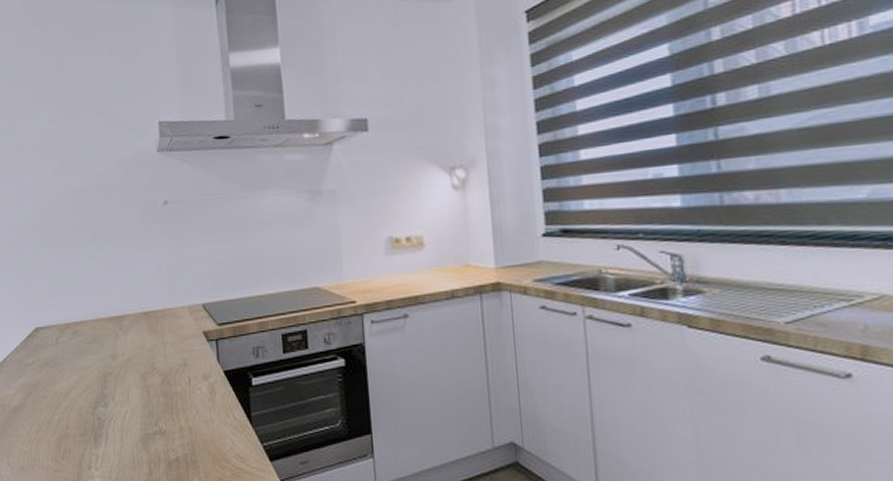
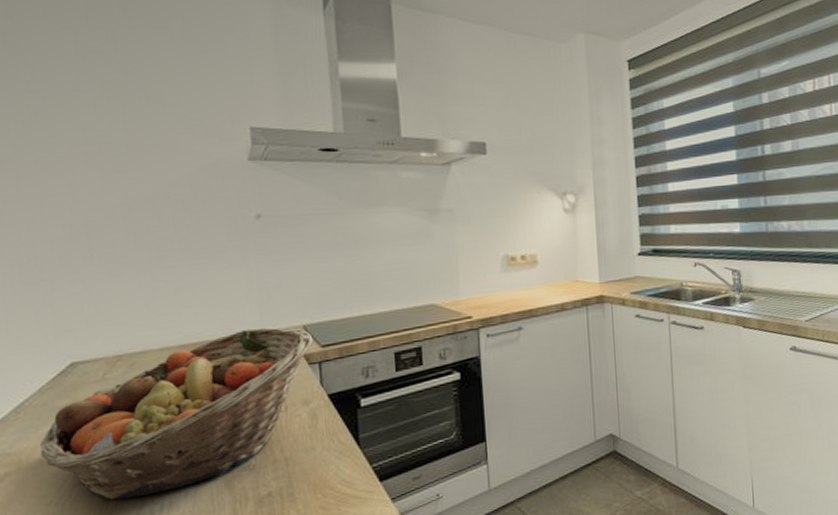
fruit basket: none [16,304,211,447] -> present [40,327,314,500]

